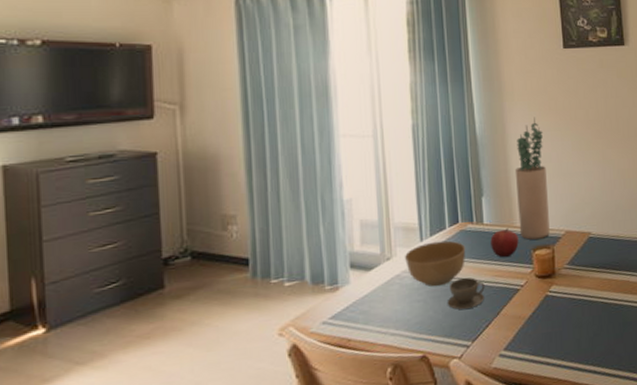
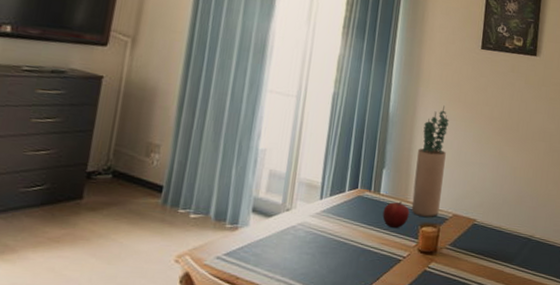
bowl: present [405,240,466,287] -> none [303,201,360,244]
teacup: present [447,278,485,310] -> none [333,240,371,269]

